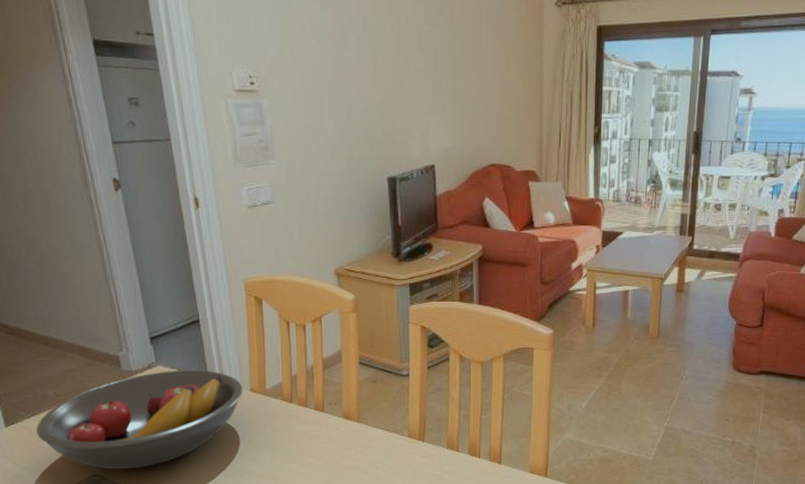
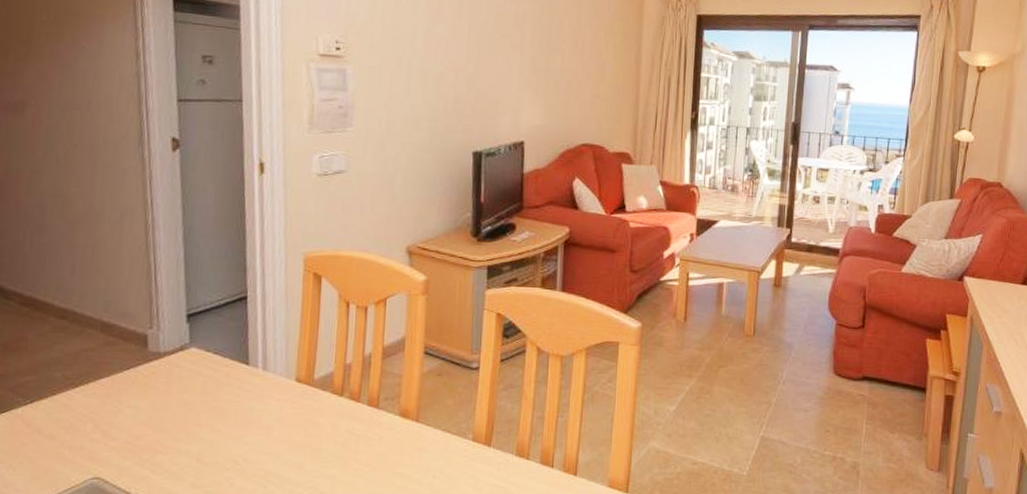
fruit bowl: present [36,370,243,469] -> none [32,353,288,471]

